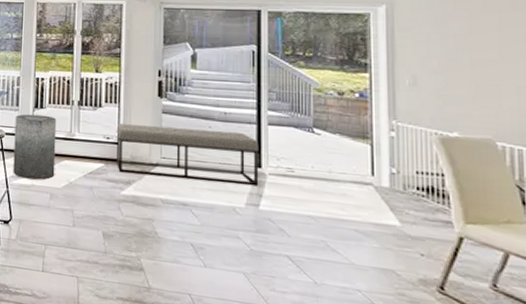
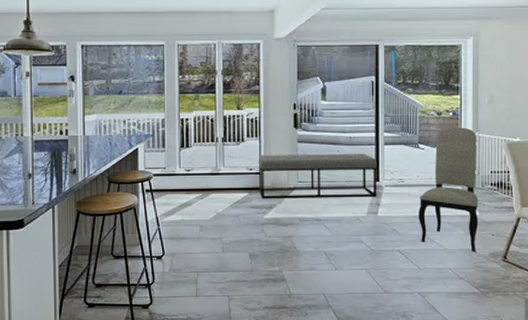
trash can: present [13,114,57,180] -> none [162,154,203,215]
dining chair: none [314,111,400,274] -> present [419,127,479,252]

